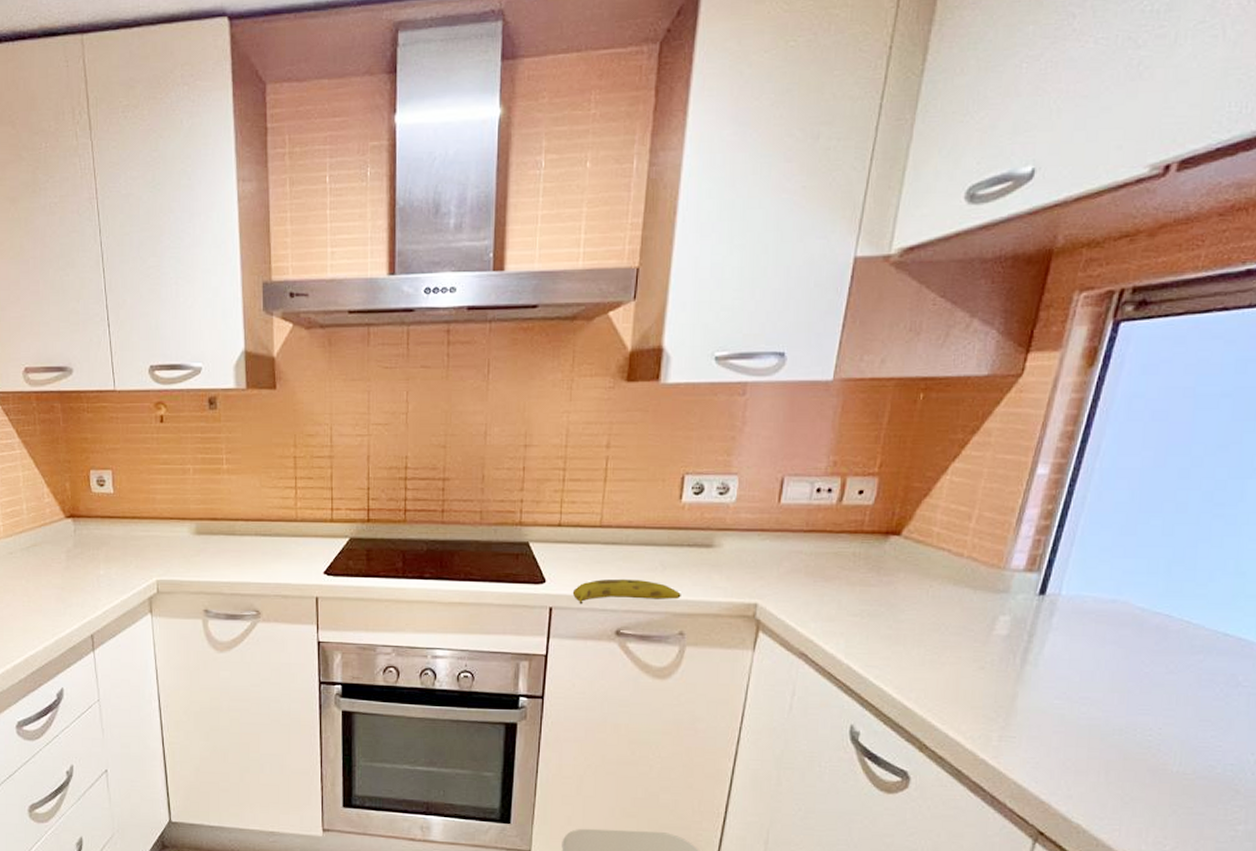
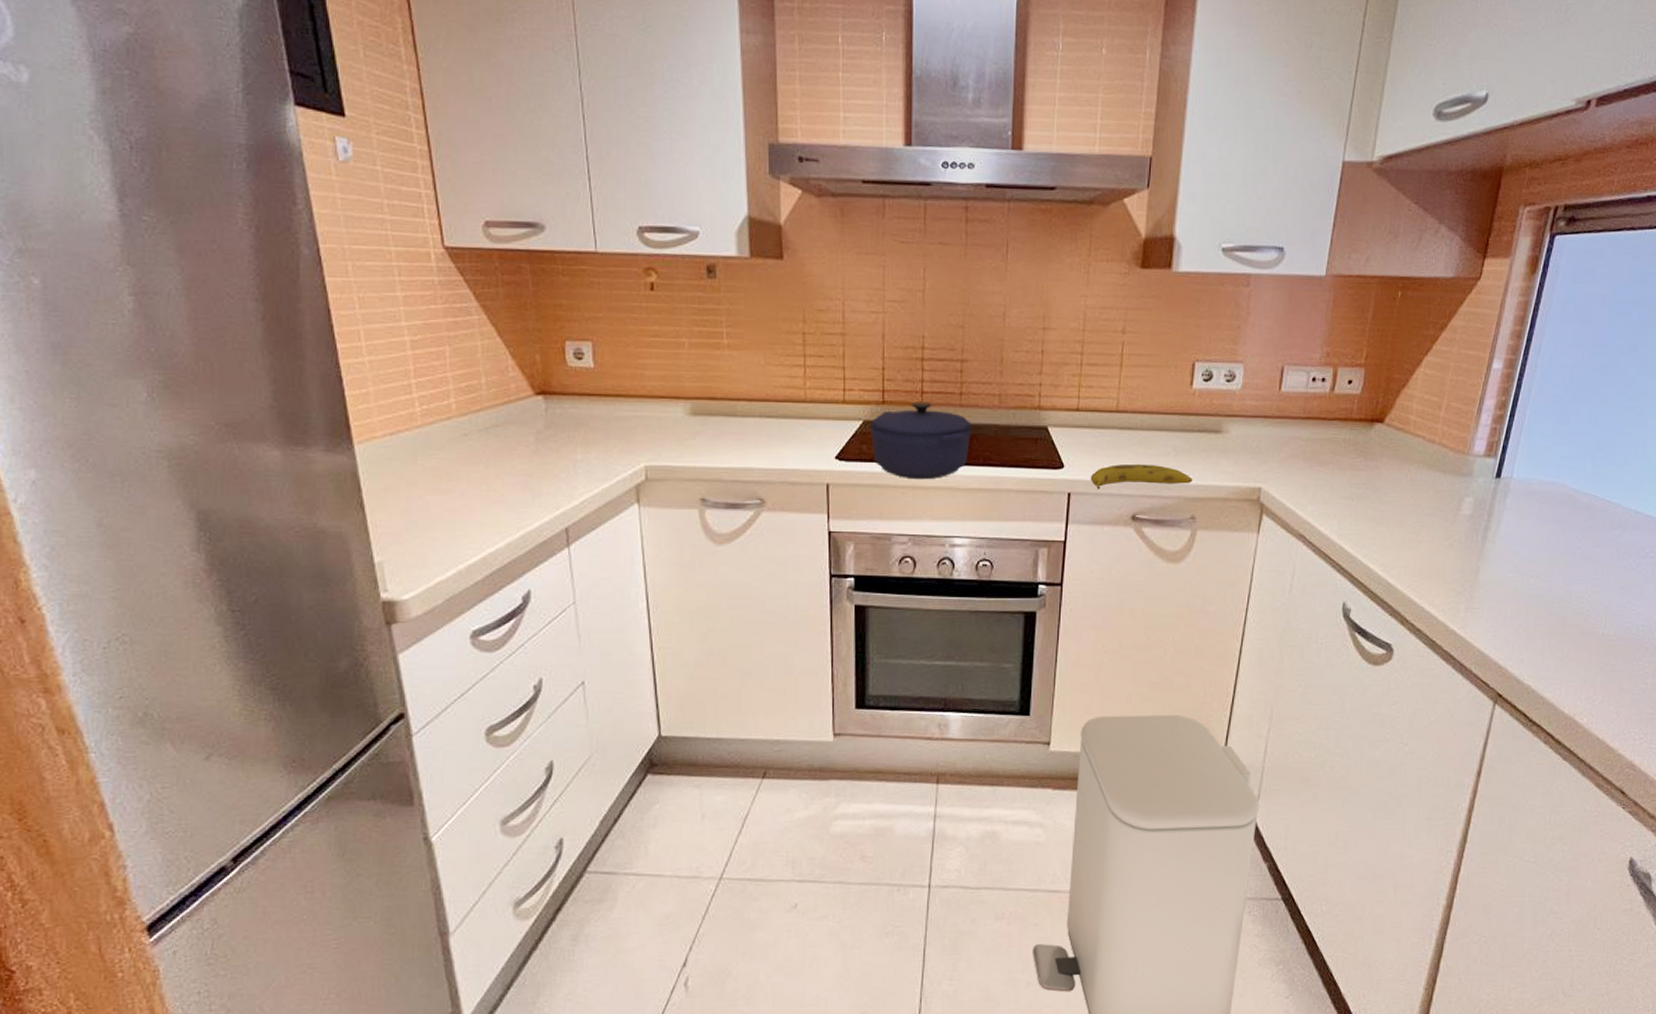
cooking pot: none [355,519,455,594] -> present [869,401,973,480]

